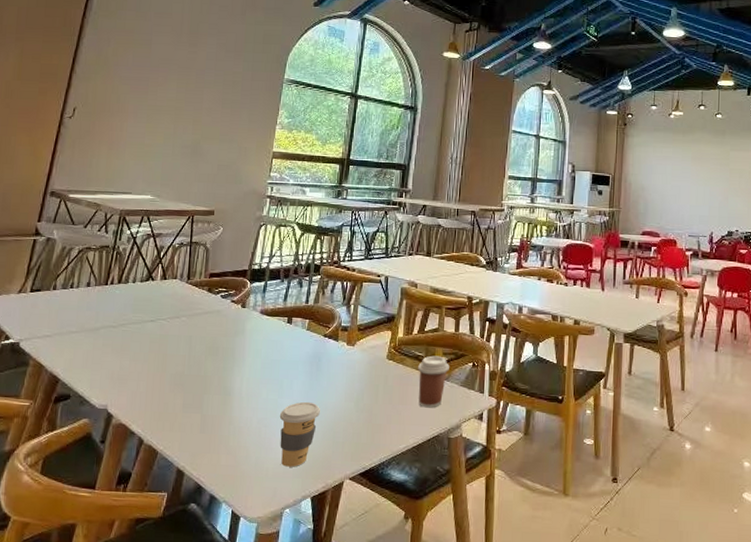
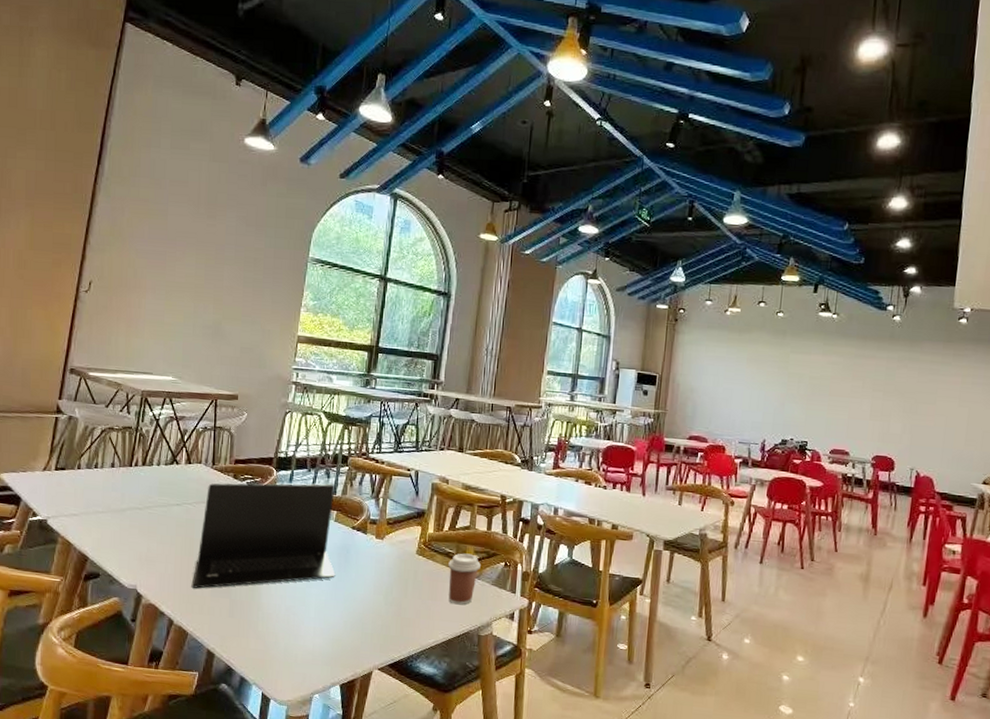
laptop: none [163,293,308,405] -> present [191,483,336,589]
coffee cup: present [279,401,321,467] -> none [307,592,350,655]

